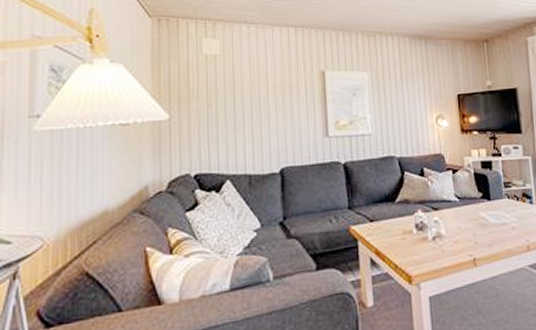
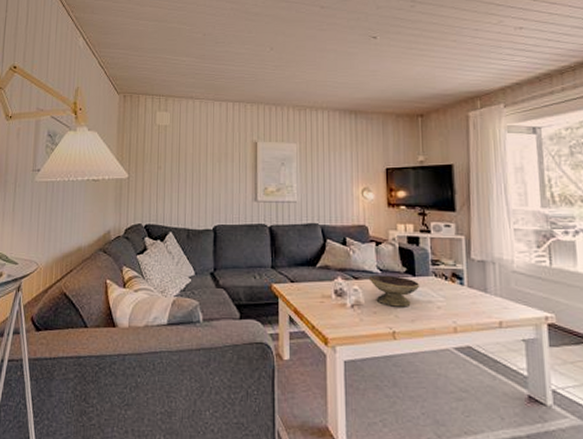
decorative bowl: none [447,202,496,234] -> present [368,275,420,307]

